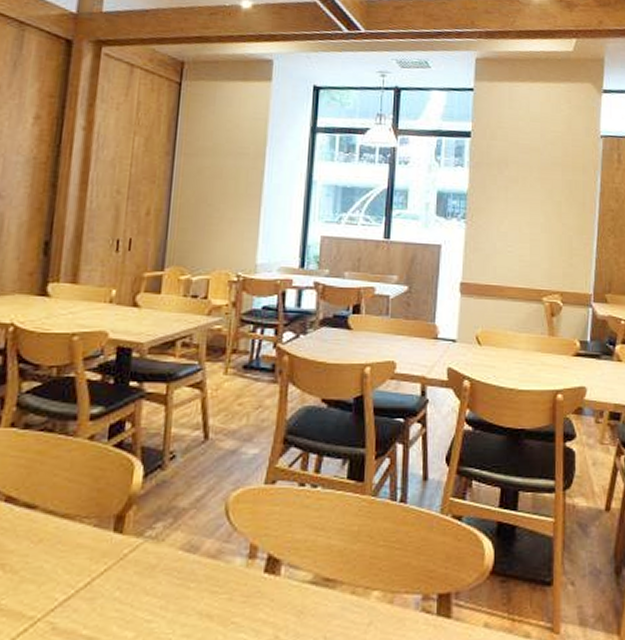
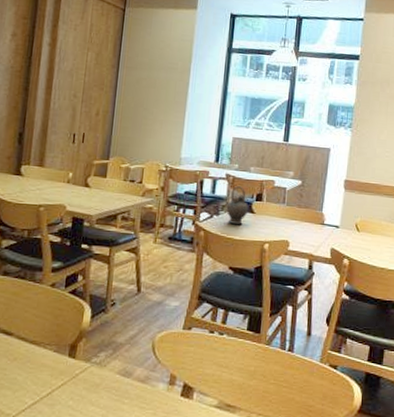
teapot: none [311,296,344,346] -> present [223,186,249,225]

